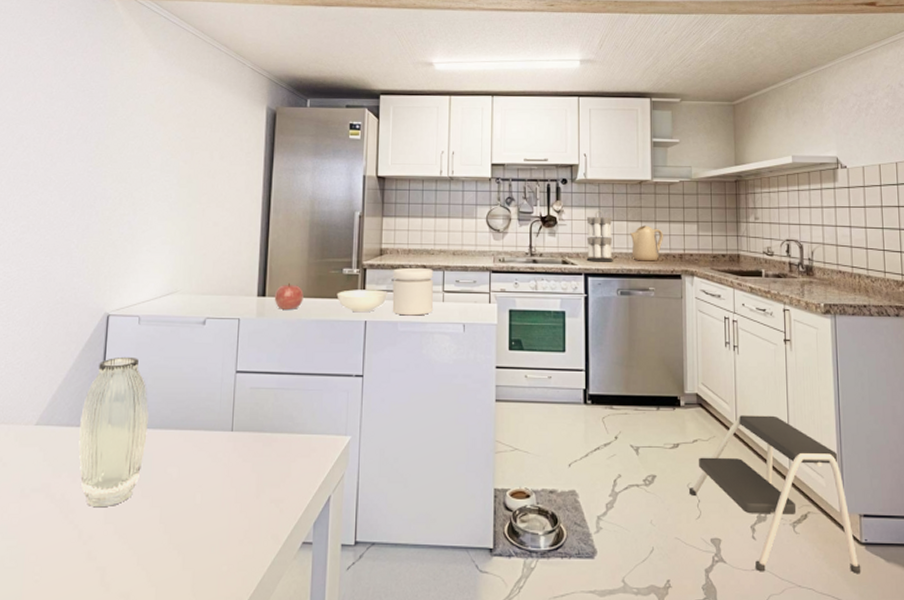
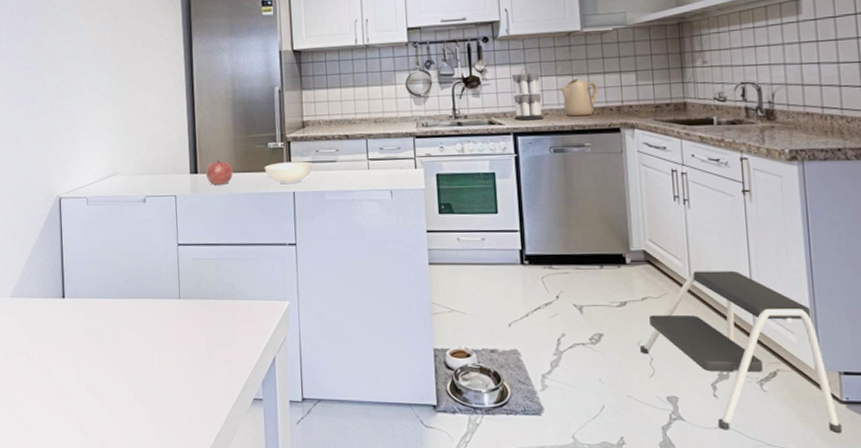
vase: present [78,356,149,508] -> none [47,234,106,368]
jar: present [392,267,434,316] -> none [316,137,360,185]

